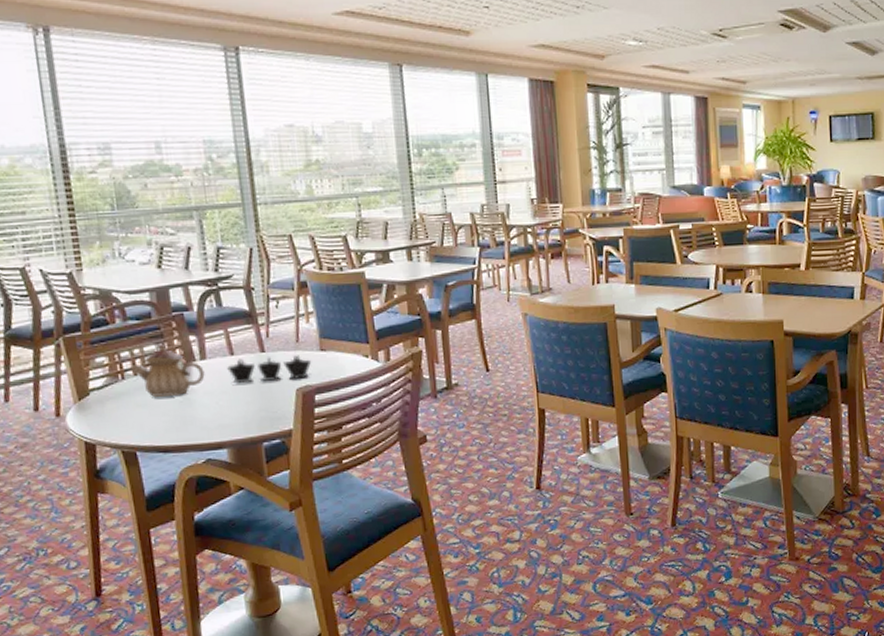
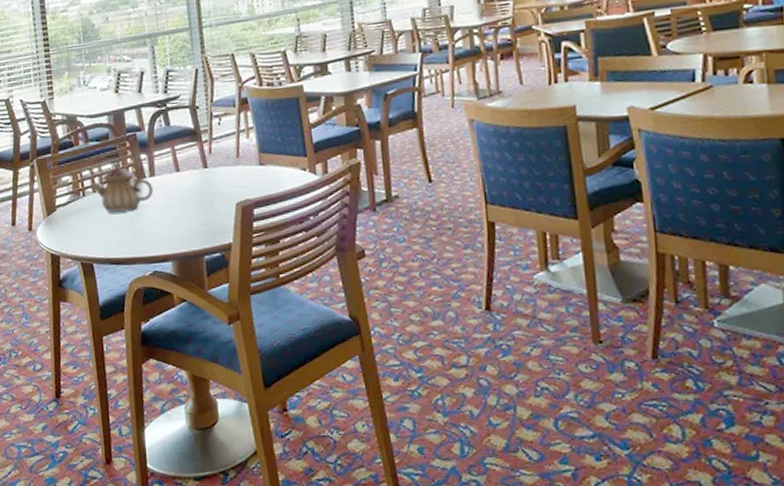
sugar bowl: present [227,355,312,384] -> none [173,170,251,199]

